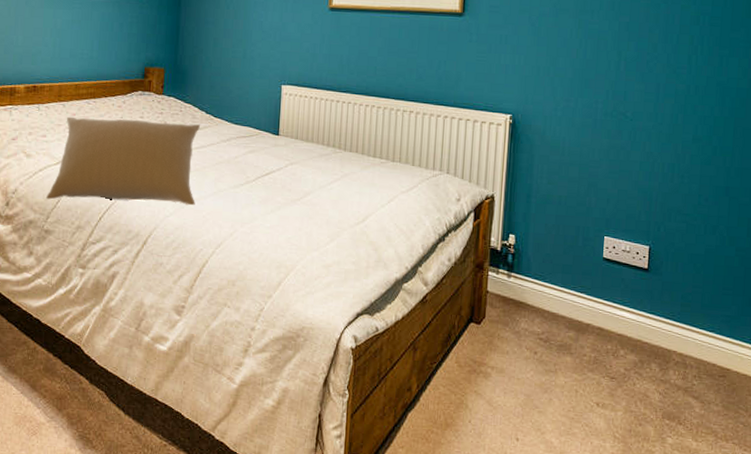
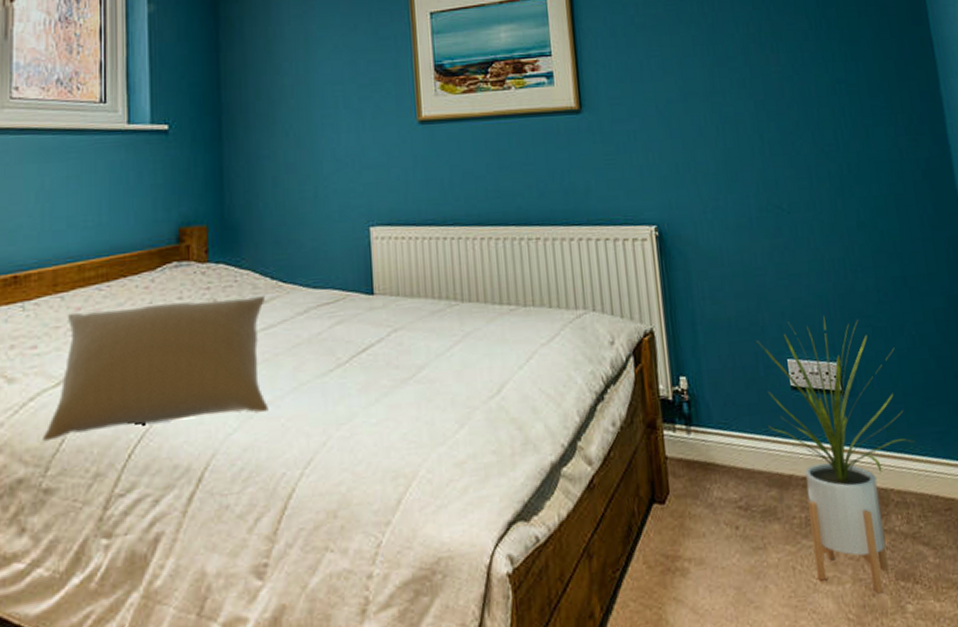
house plant: none [577,207,704,425] -> present [756,316,914,594]

